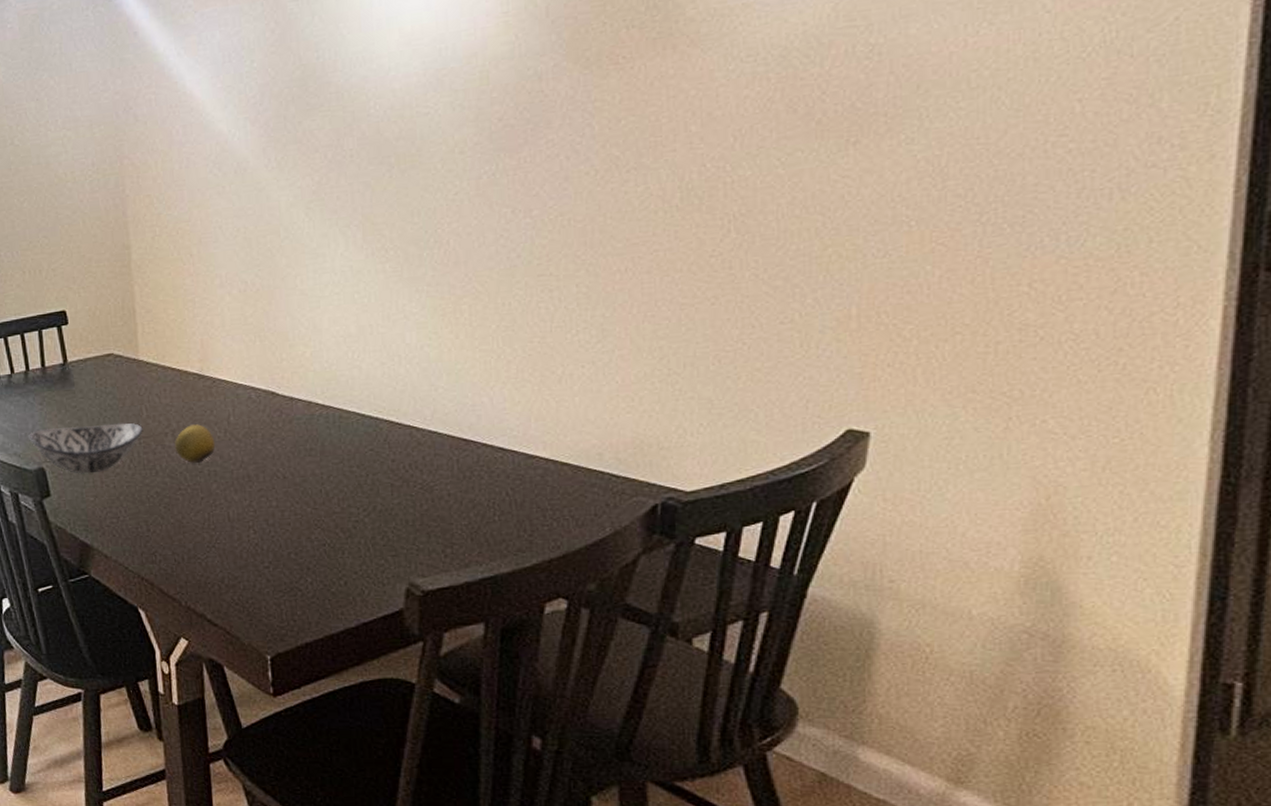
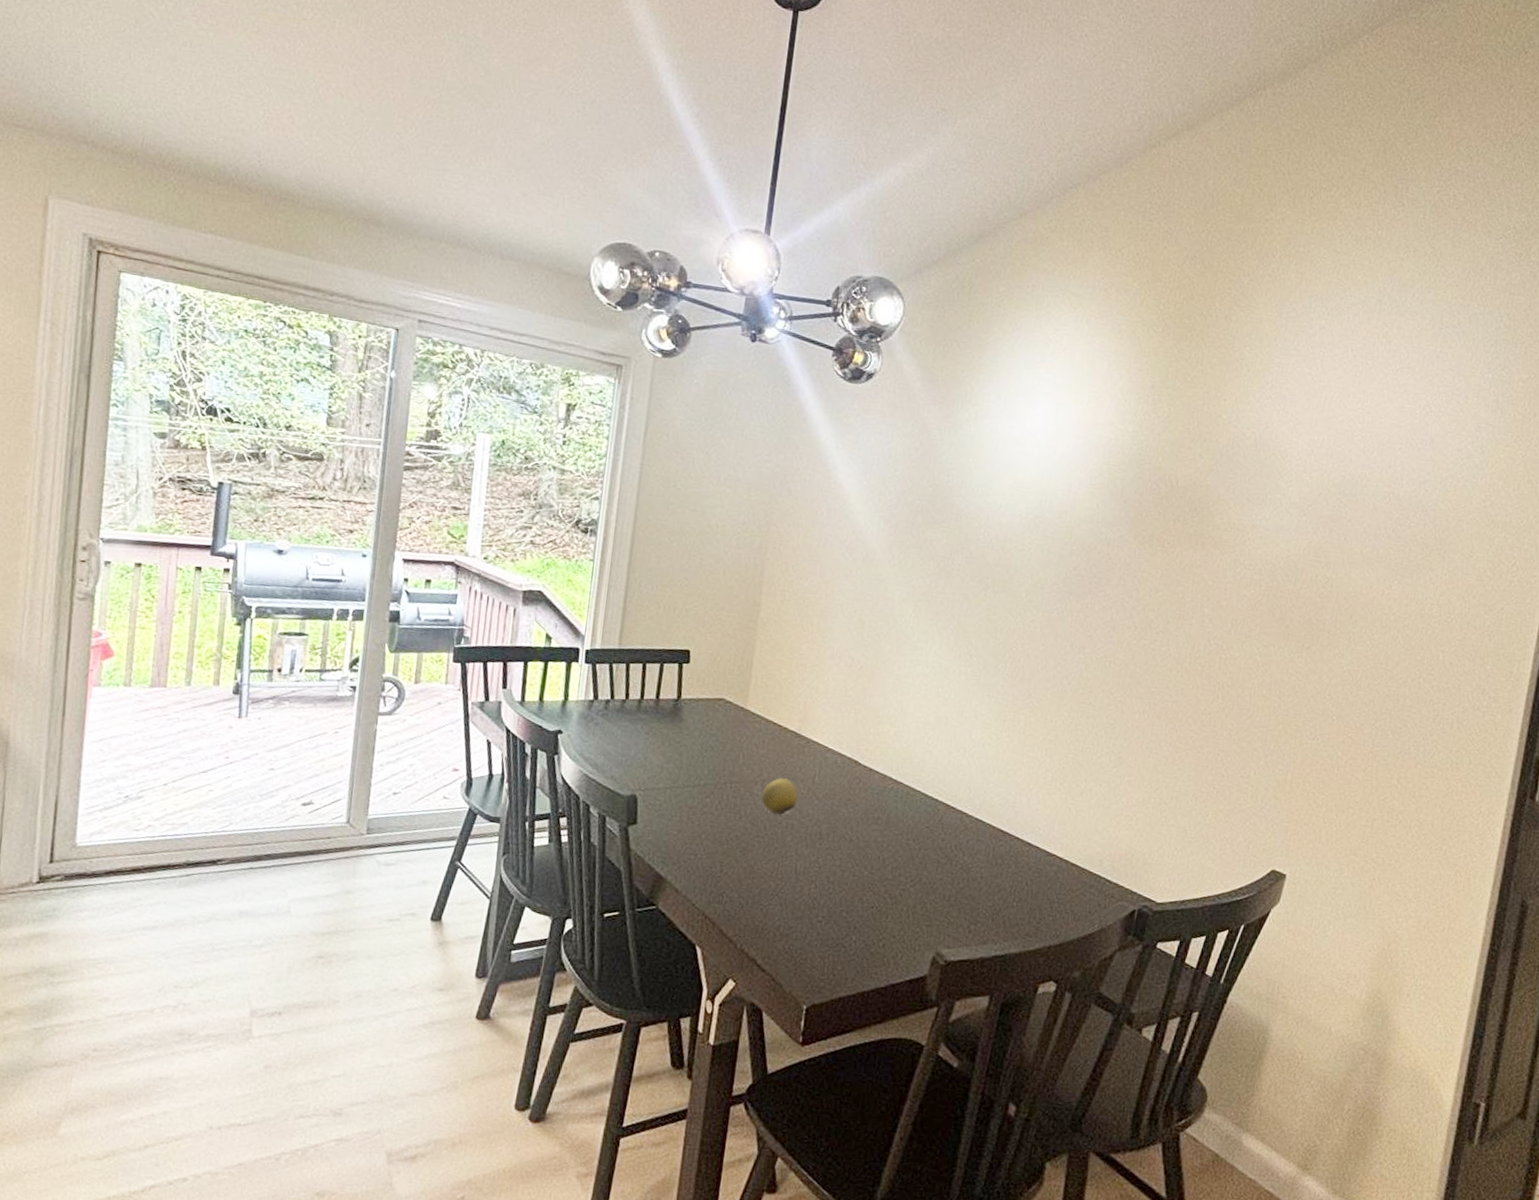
decorative bowl: present [28,422,143,474] -> none [628,757,737,808]

